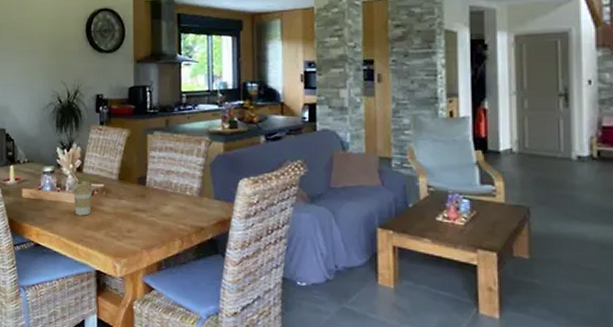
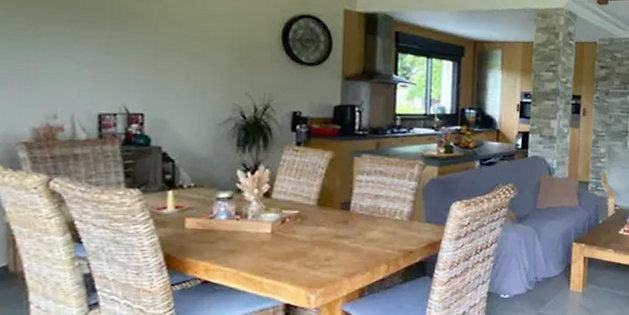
coffee cup: present [72,184,93,216] -> none [256,211,284,246]

